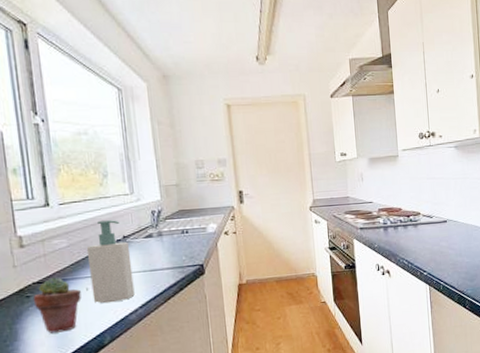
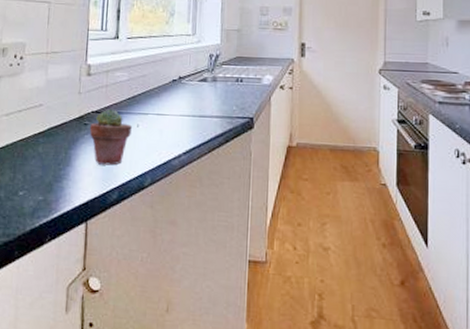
soap bottle: present [86,220,135,304] -> none [141,59,184,144]

